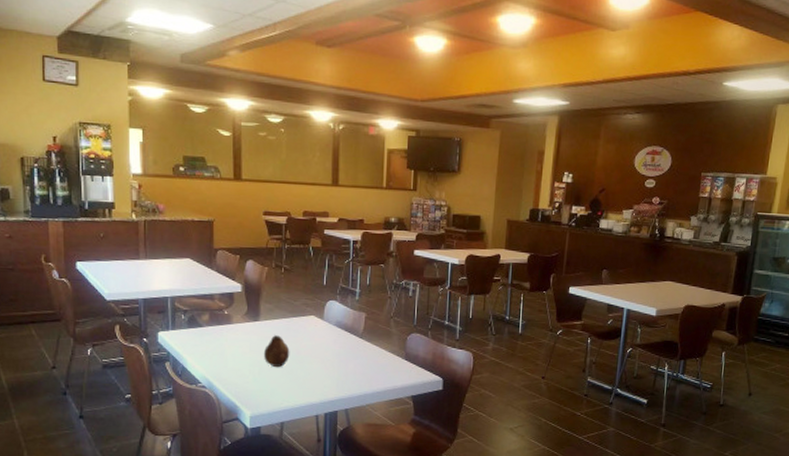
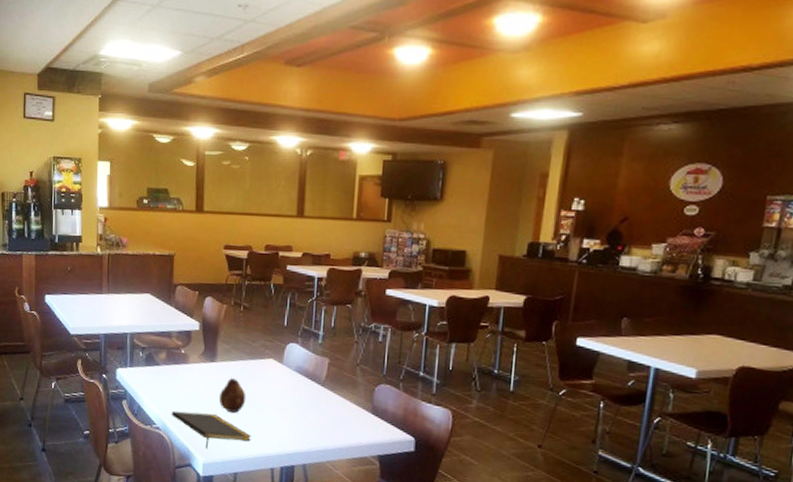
notepad: none [216,369,296,402] -> present [171,410,251,449]

